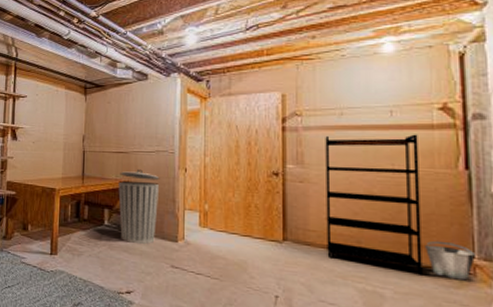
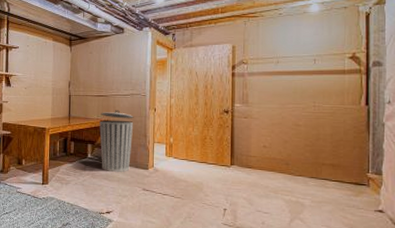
shelving unit: present [325,134,423,275] -> none [263,78,333,187]
bucket: present [425,240,475,281] -> none [335,160,369,190]

